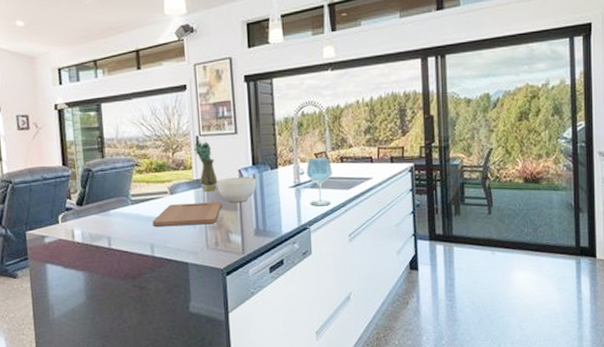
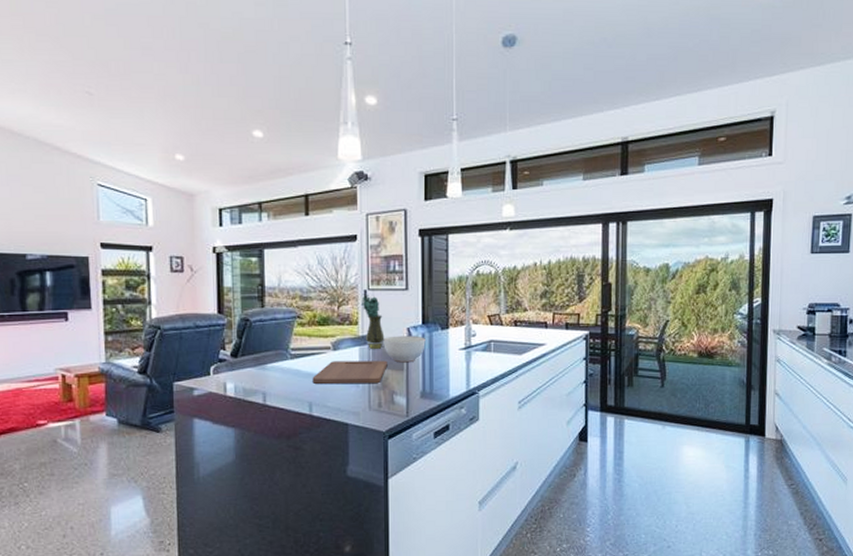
wine glass: present [306,157,332,207] -> none [478,319,505,371]

